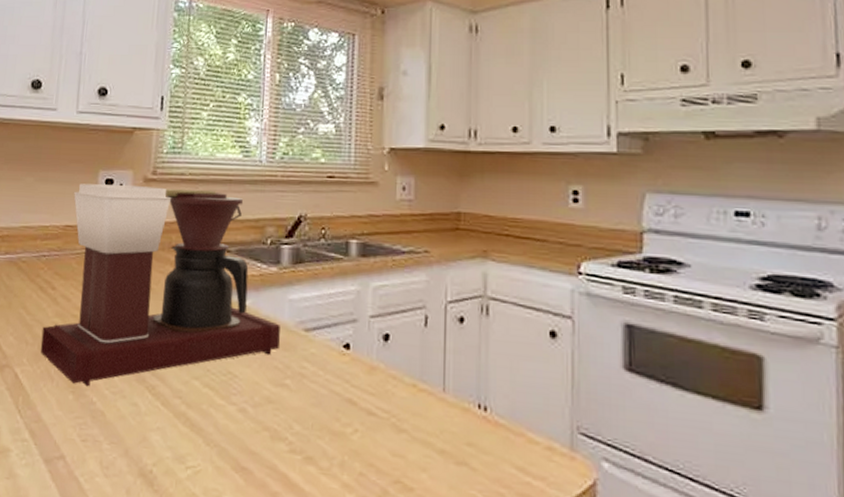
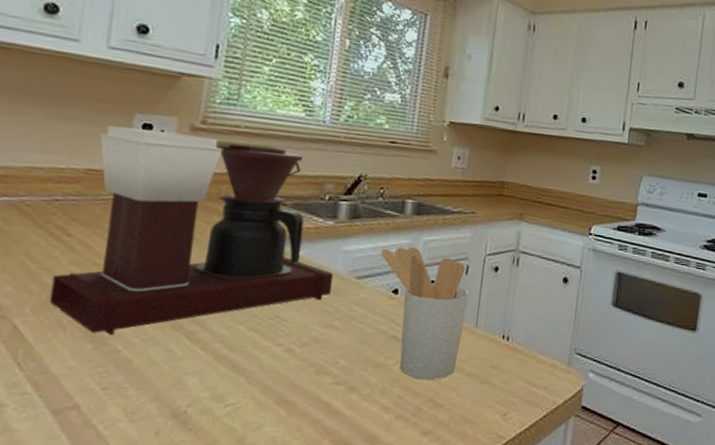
utensil holder: none [328,293,431,456] -> present [381,246,469,380]

